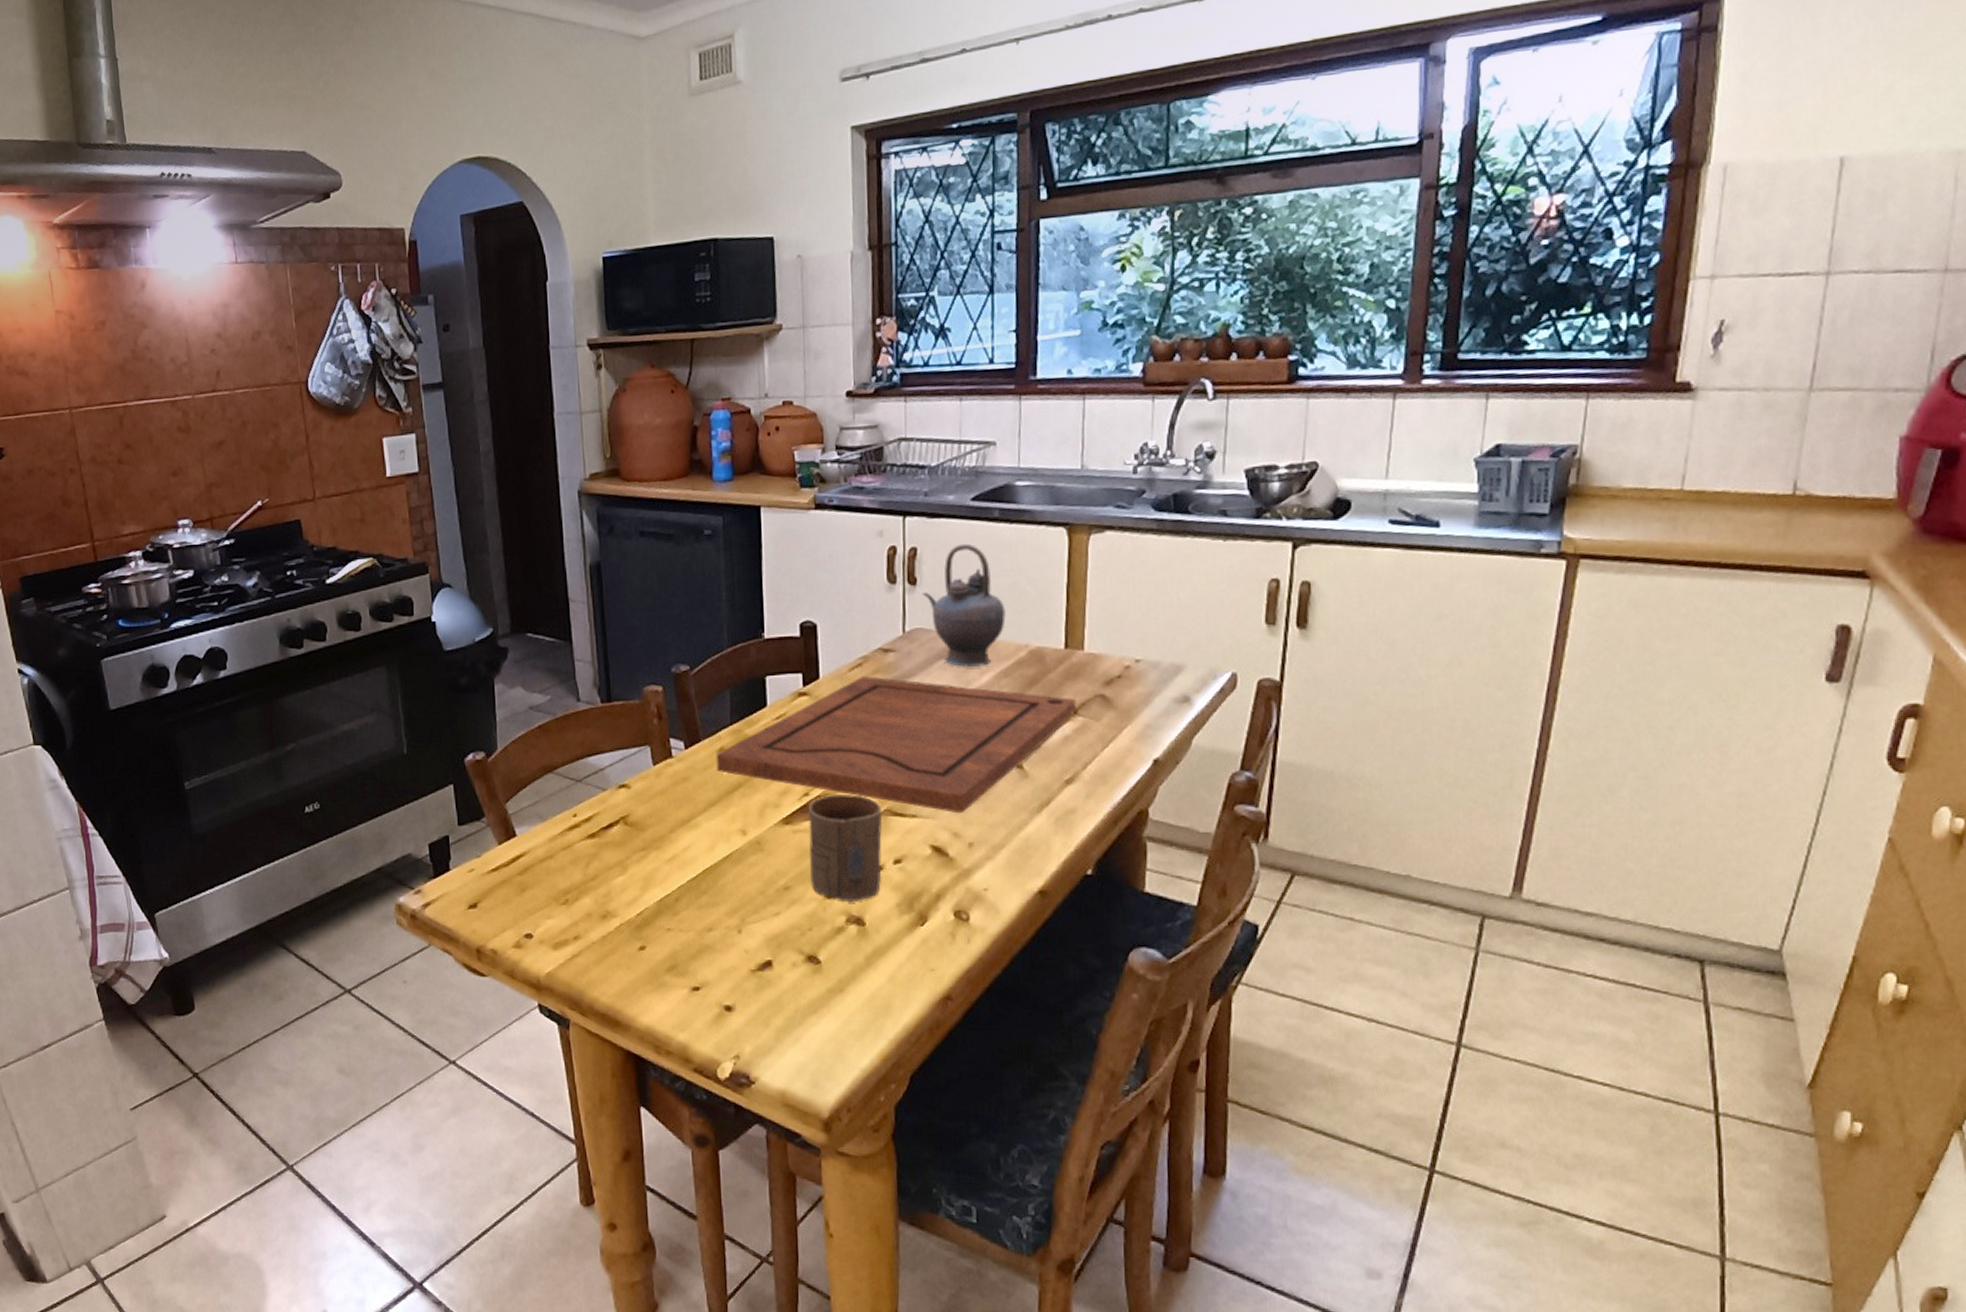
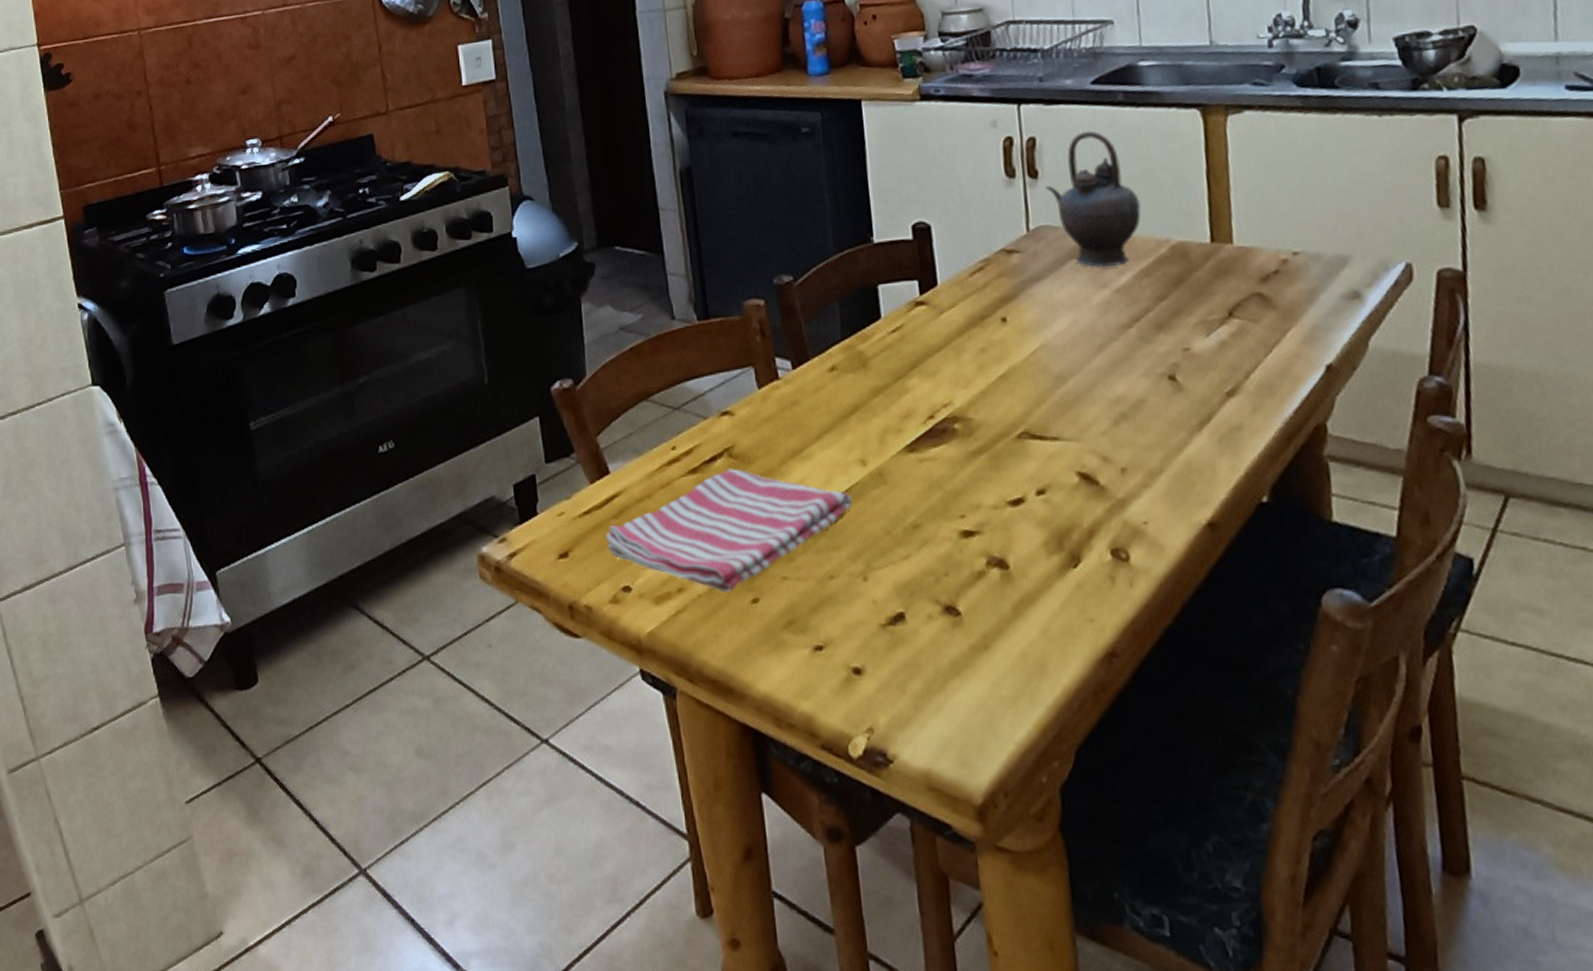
dish towel: none [512,834,732,941] -> present [606,468,852,593]
cutting board: present [716,676,1076,814] -> none [827,281,1231,435]
cup: present [808,794,883,901] -> none [934,415,1025,541]

